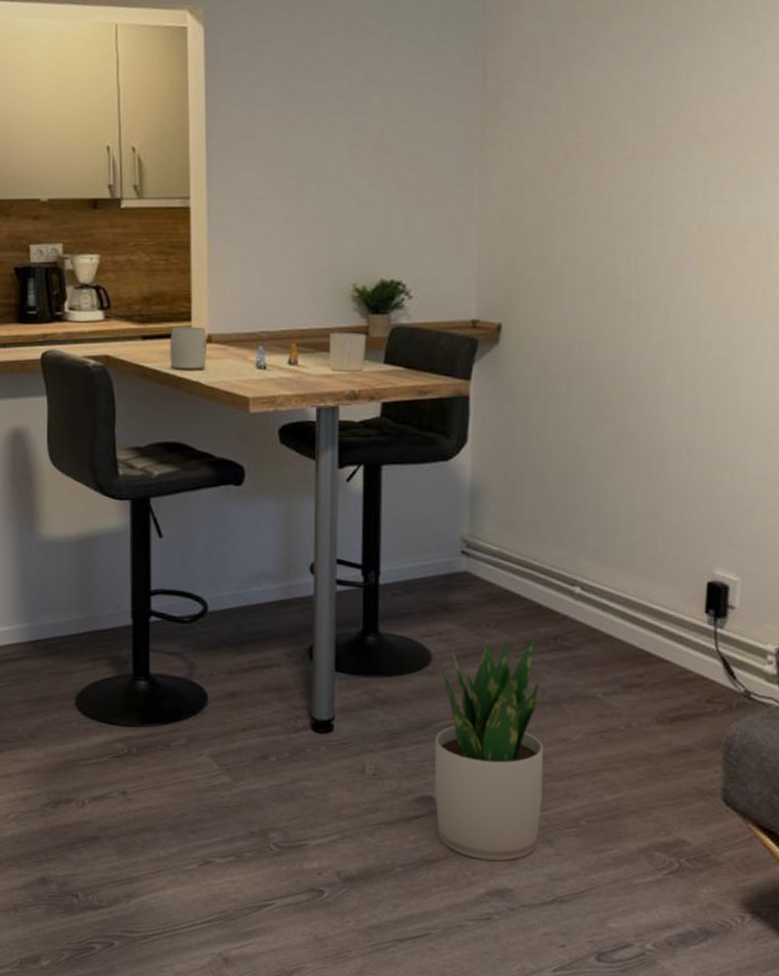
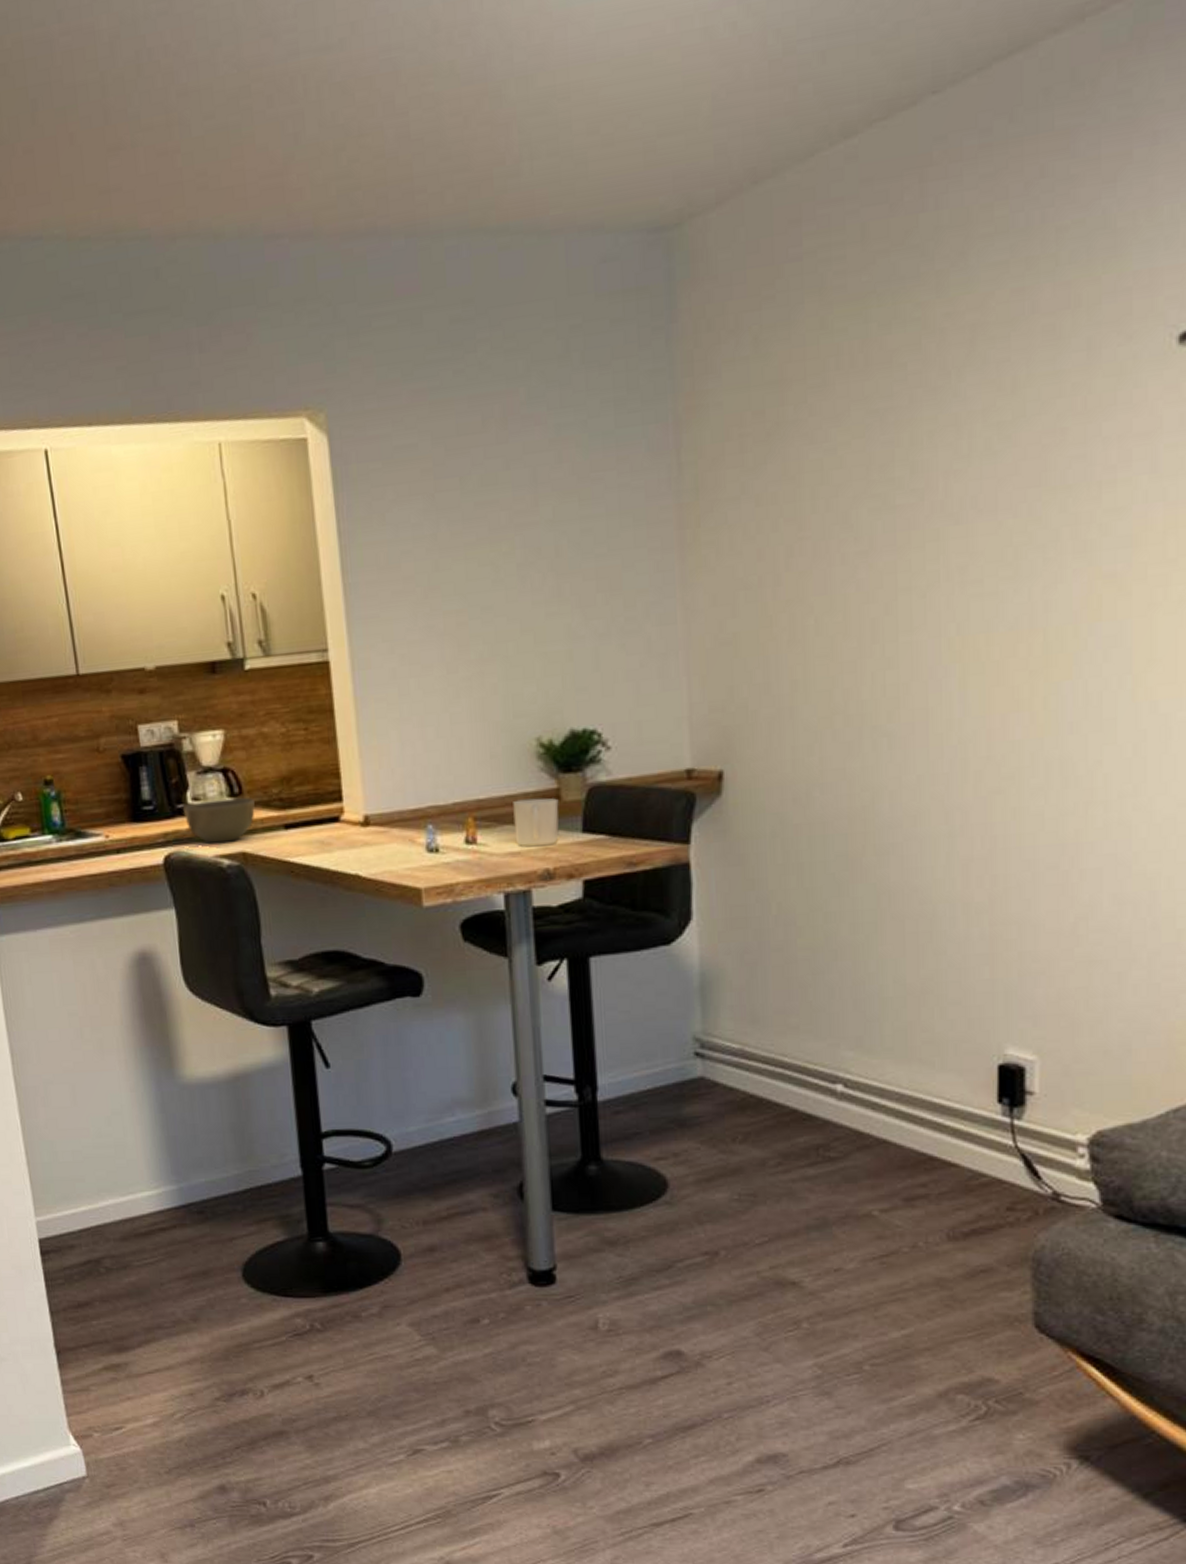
bowl: none [60,310,119,346] -> present [182,797,255,843]
mug: present [170,327,207,370] -> none [318,807,366,863]
planter: present [434,635,548,861] -> none [679,1147,815,1421]

